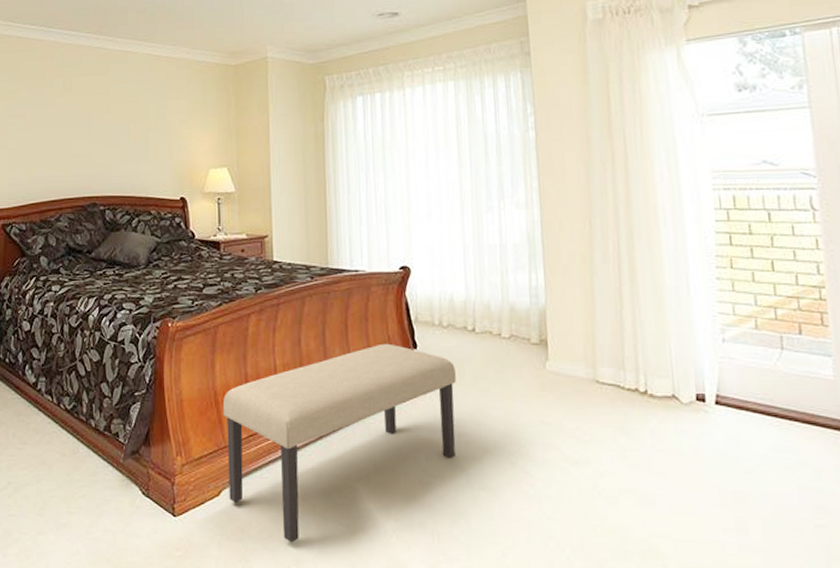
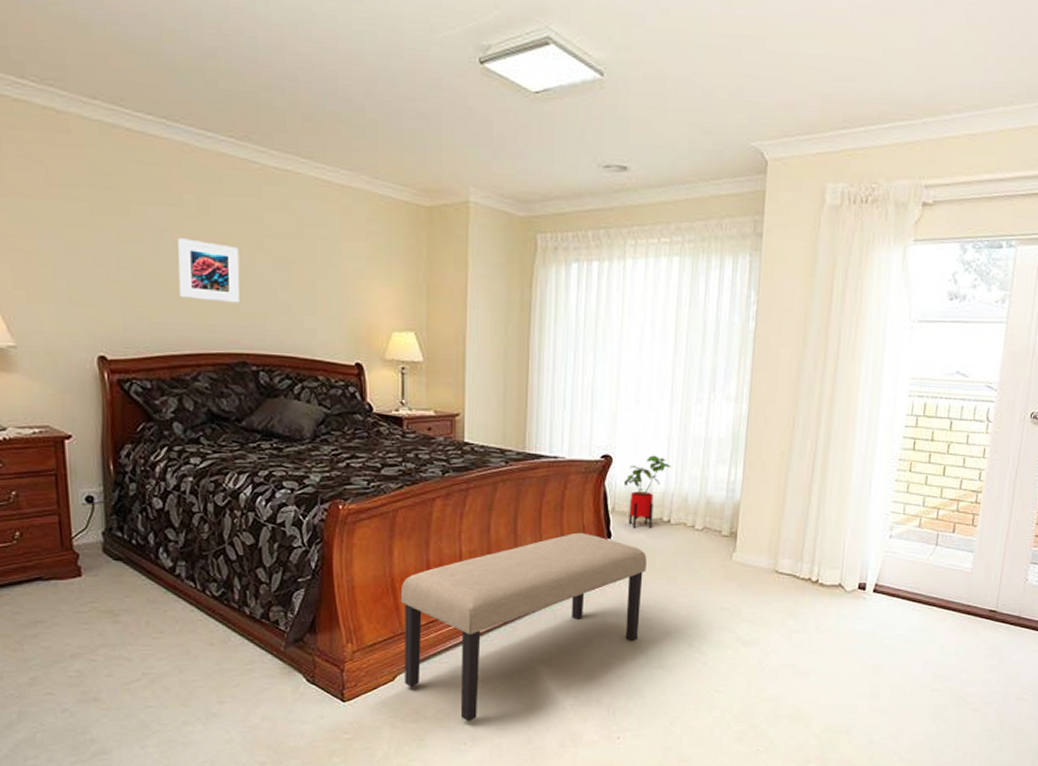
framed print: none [48,111,93,157] -> present [178,238,240,303]
house plant: none [423,264,470,337] -> present [623,455,672,528]

